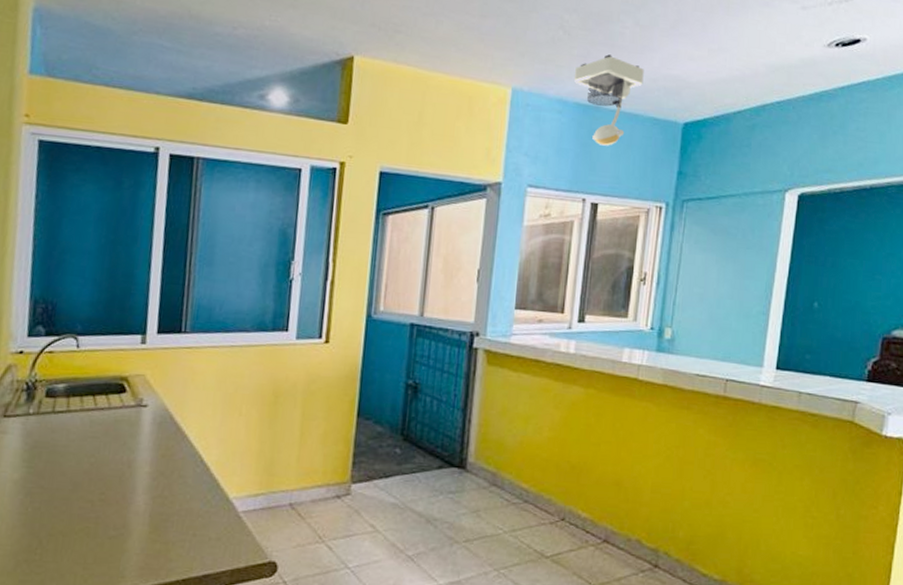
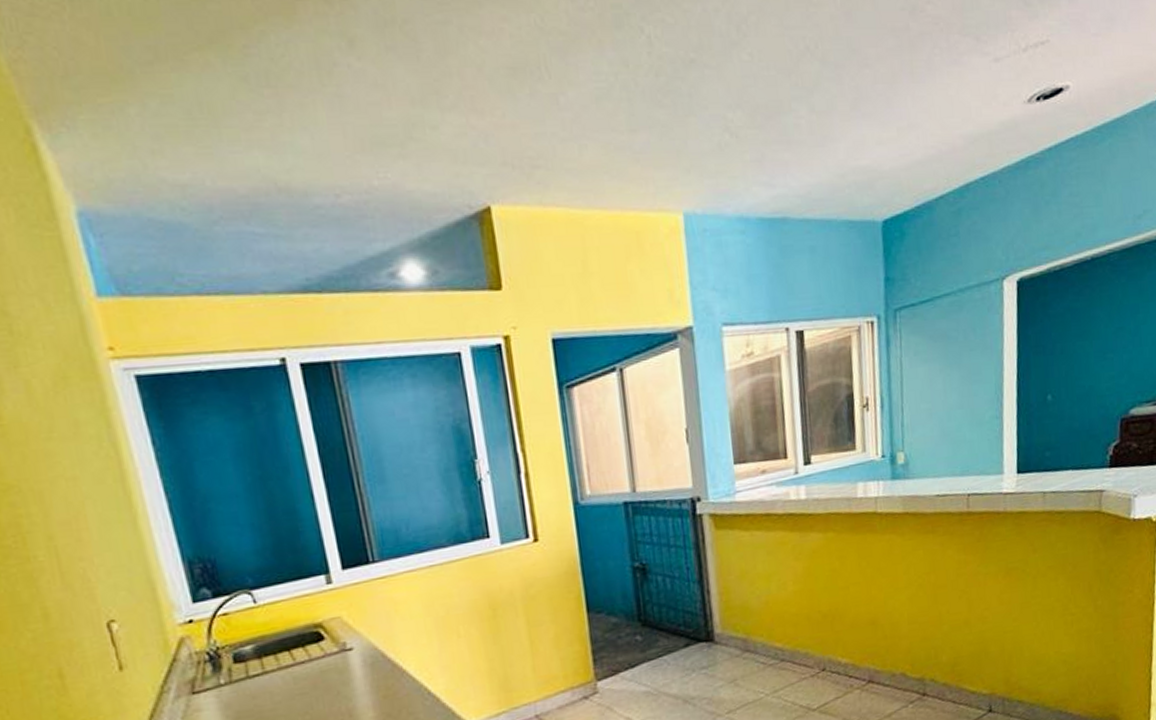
ceiling light: present [573,54,644,146] -> none [751,153,831,263]

